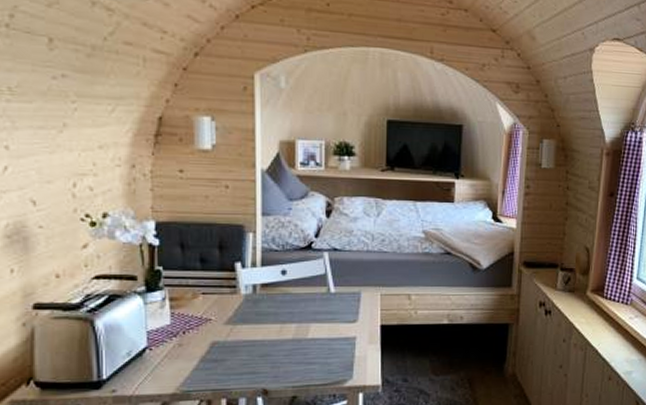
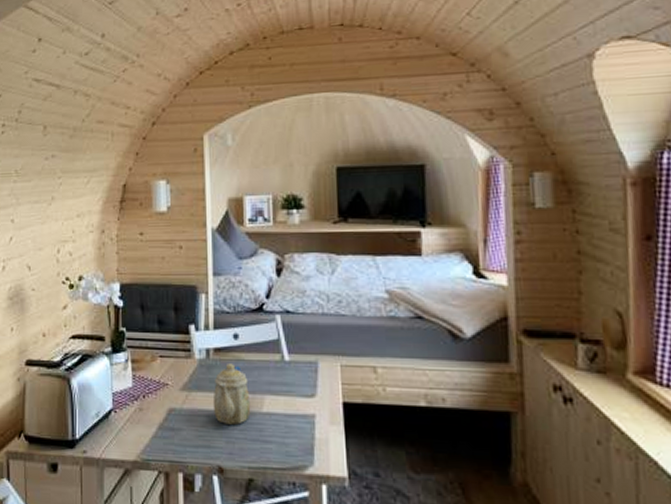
teapot: none [258,297,297,352] -> present [212,364,251,425]

